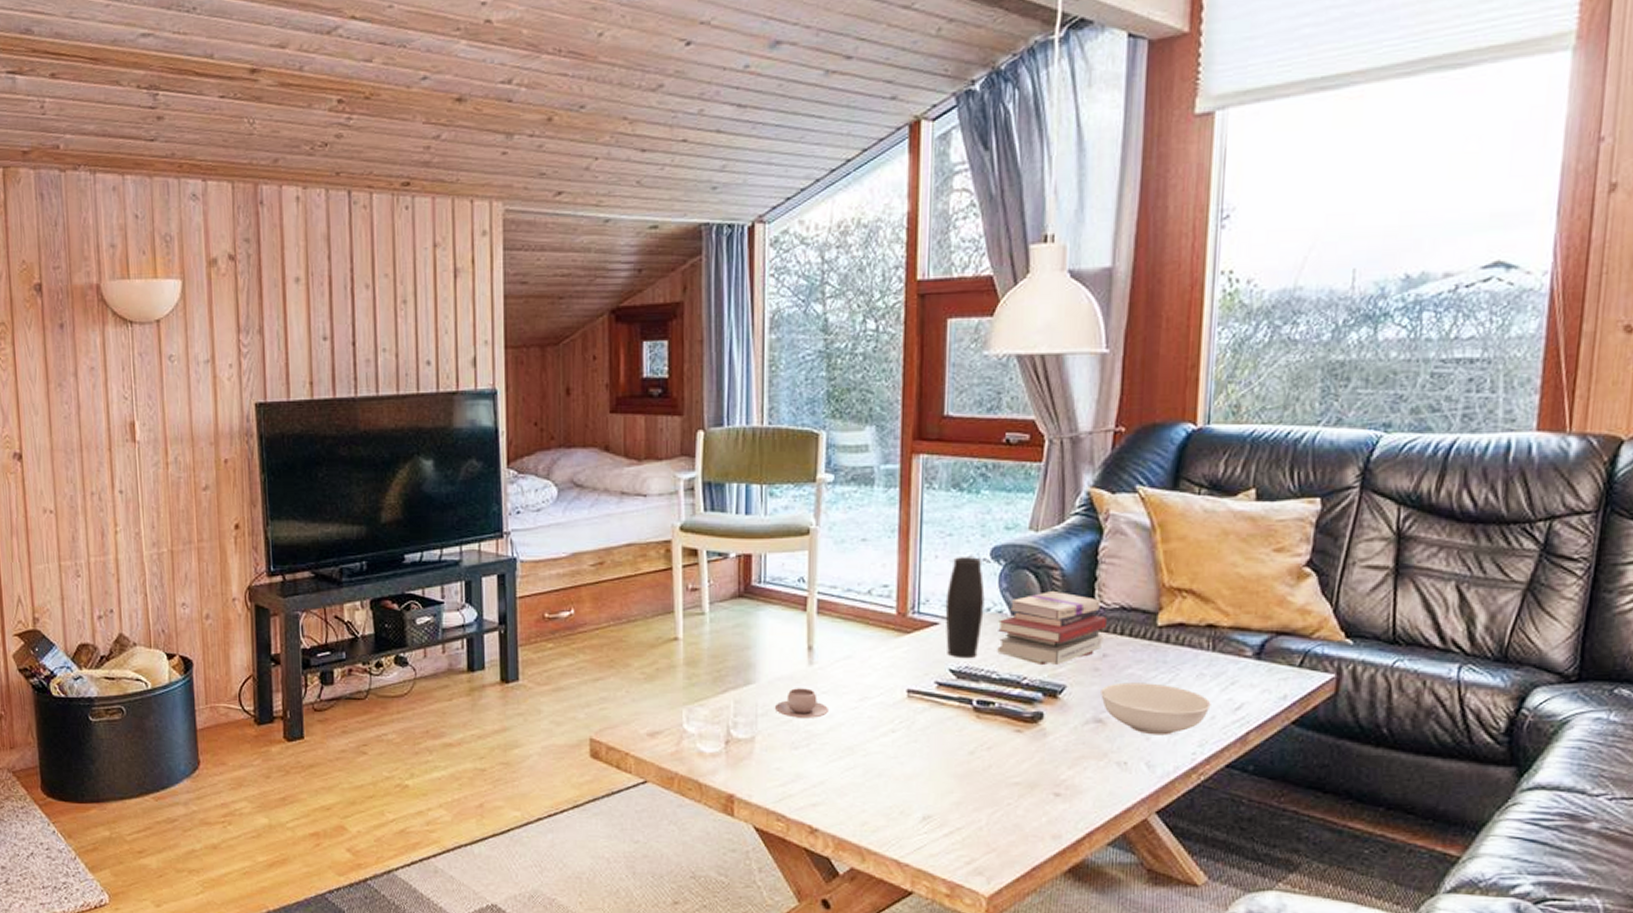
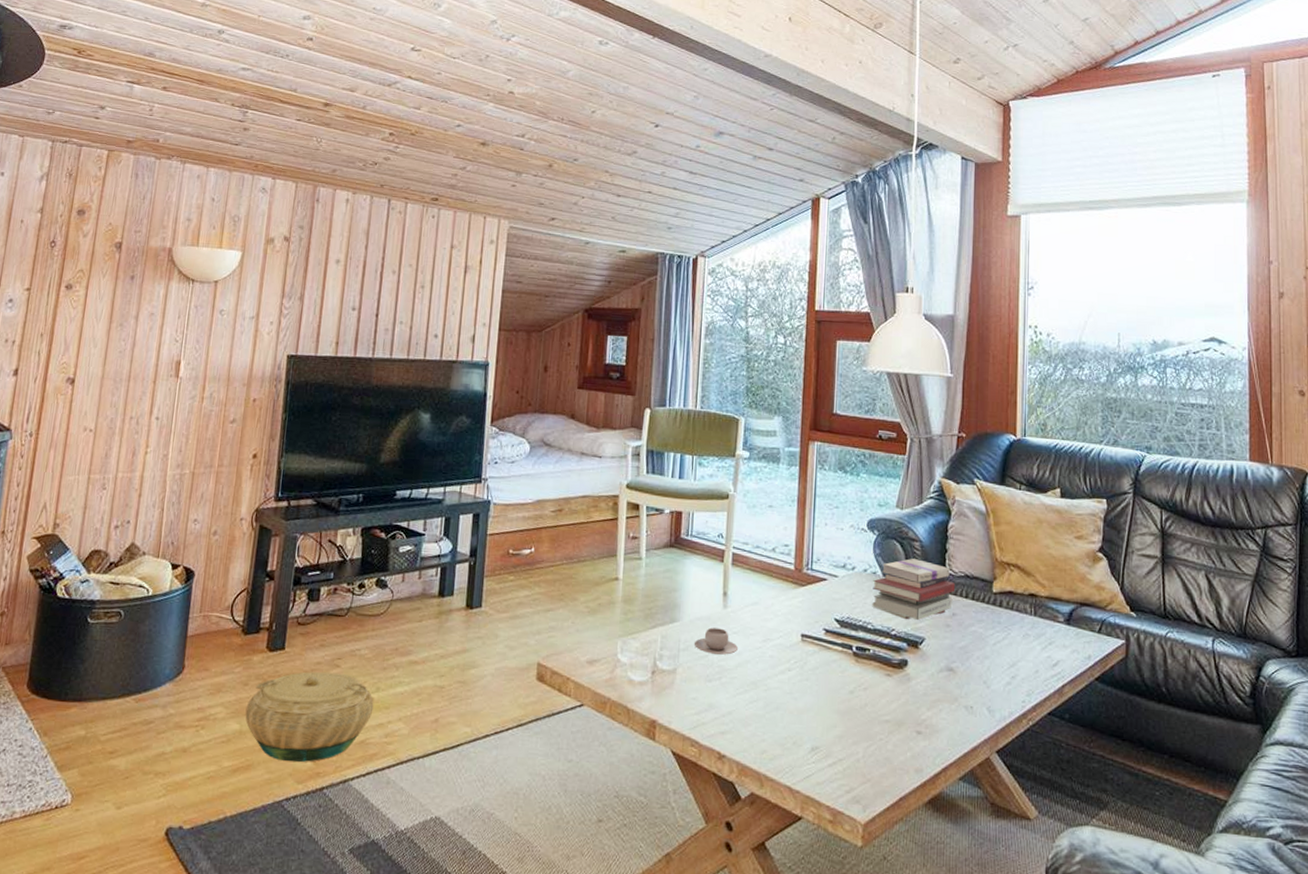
basket: none [272,759,410,855] -> present [245,671,374,763]
vase: present [945,557,985,659] -> none [832,525,863,611]
bowl: present [1101,682,1211,736] -> none [951,638,1035,685]

